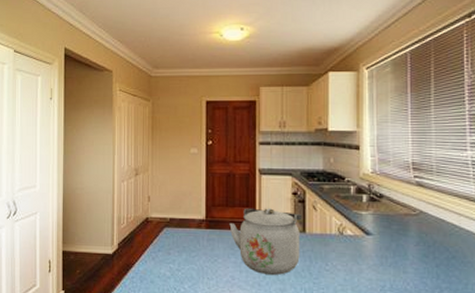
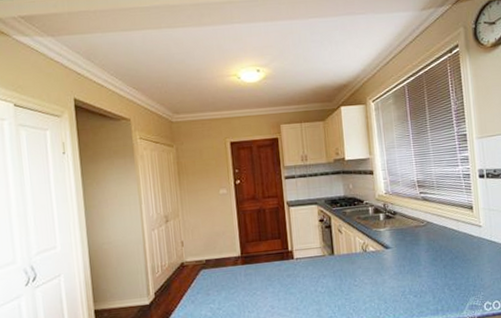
kettle: present [229,208,302,275] -> none [264,237,332,299]

